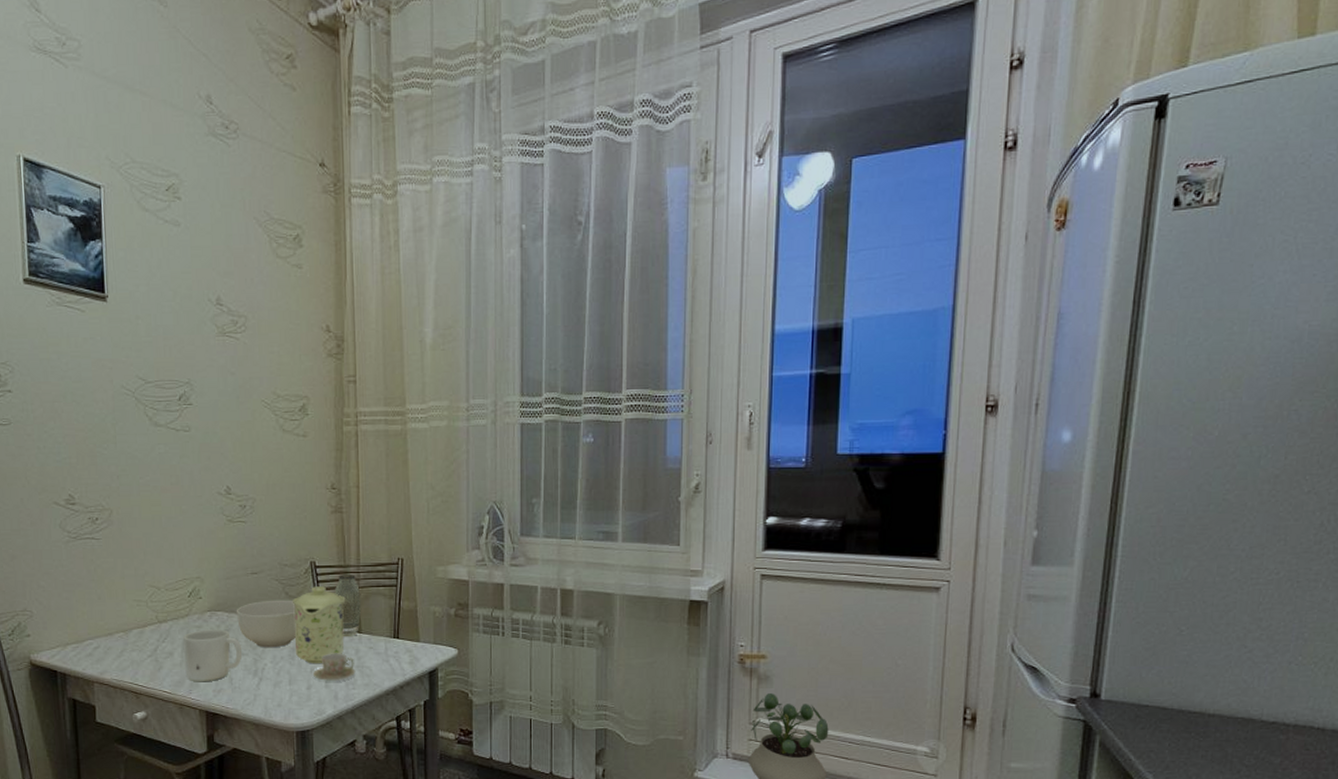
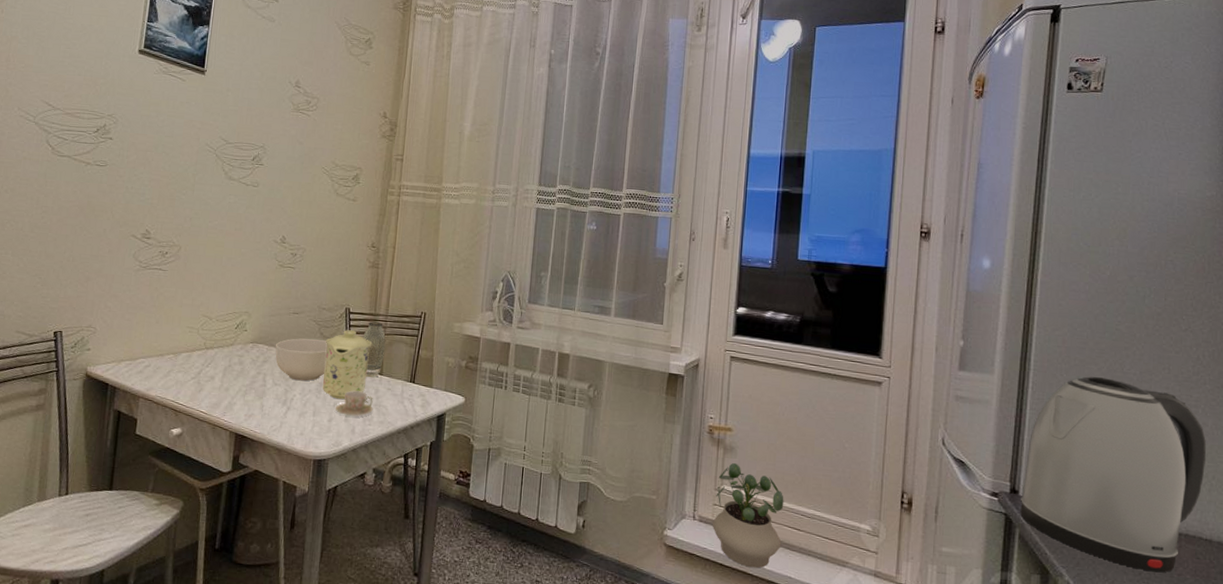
mug: present [183,629,243,682] -> none [222,359,276,407]
kettle: none [1102,558,1325,769] -> present [1020,376,1206,572]

